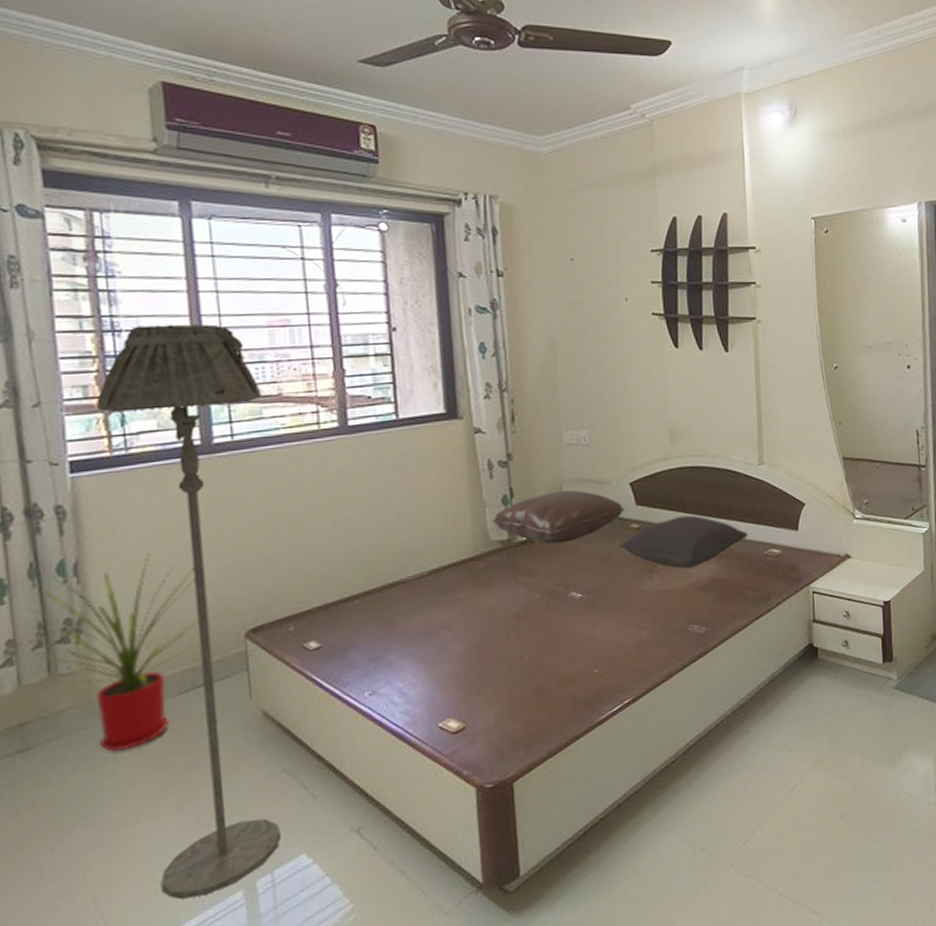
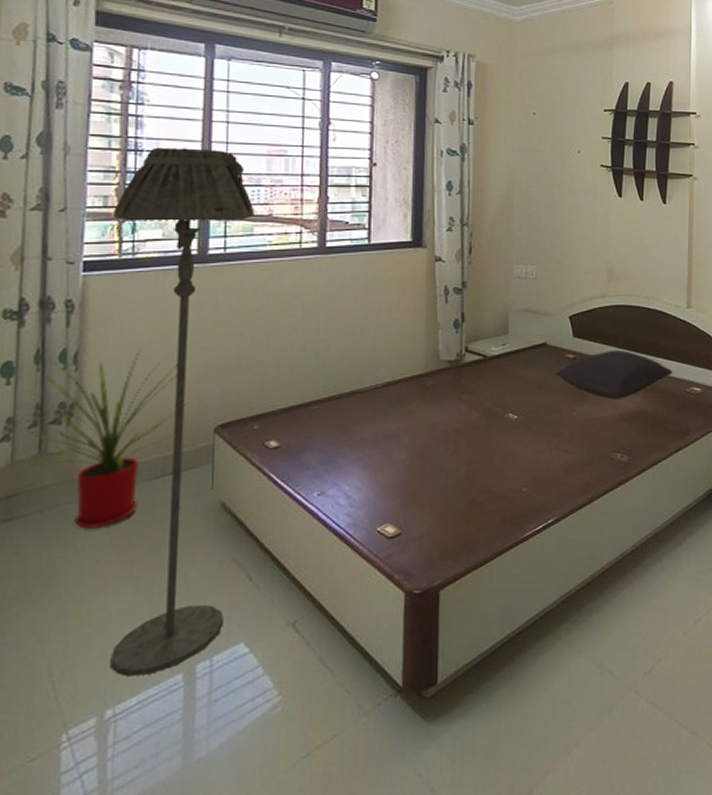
pillow: present [493,490,626,544] -> none [444,318,563,367]

